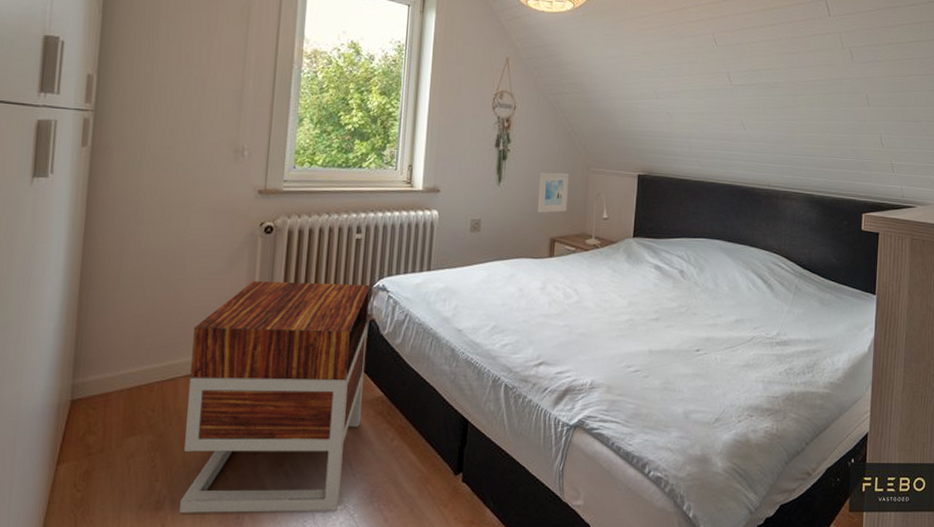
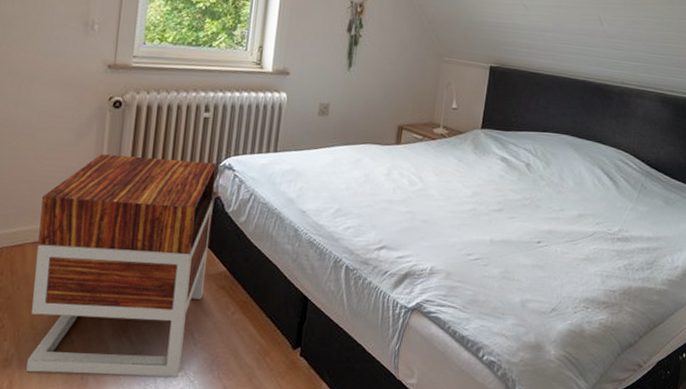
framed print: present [537,172,569,213] -> none [386,59,420,101]

